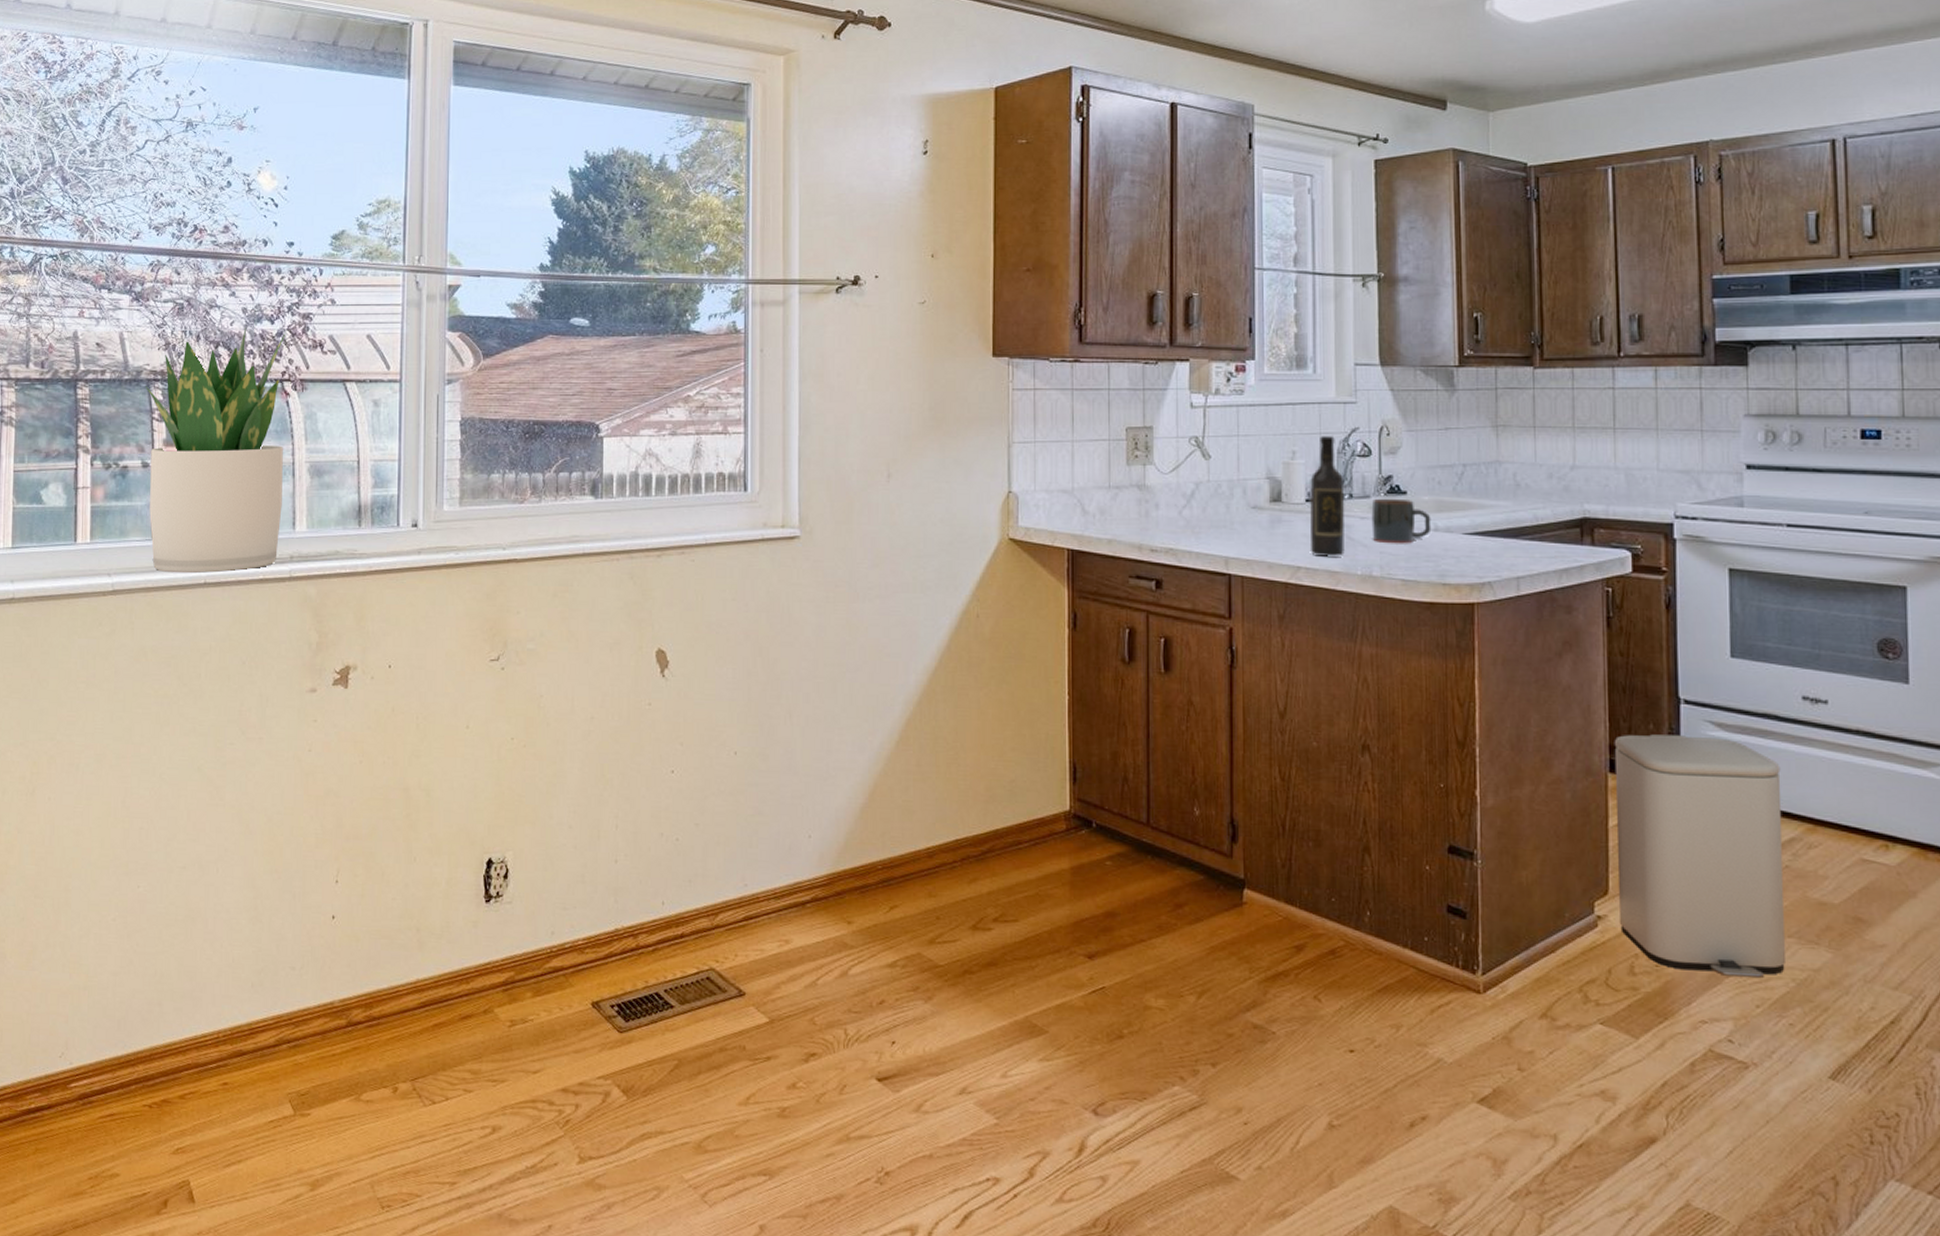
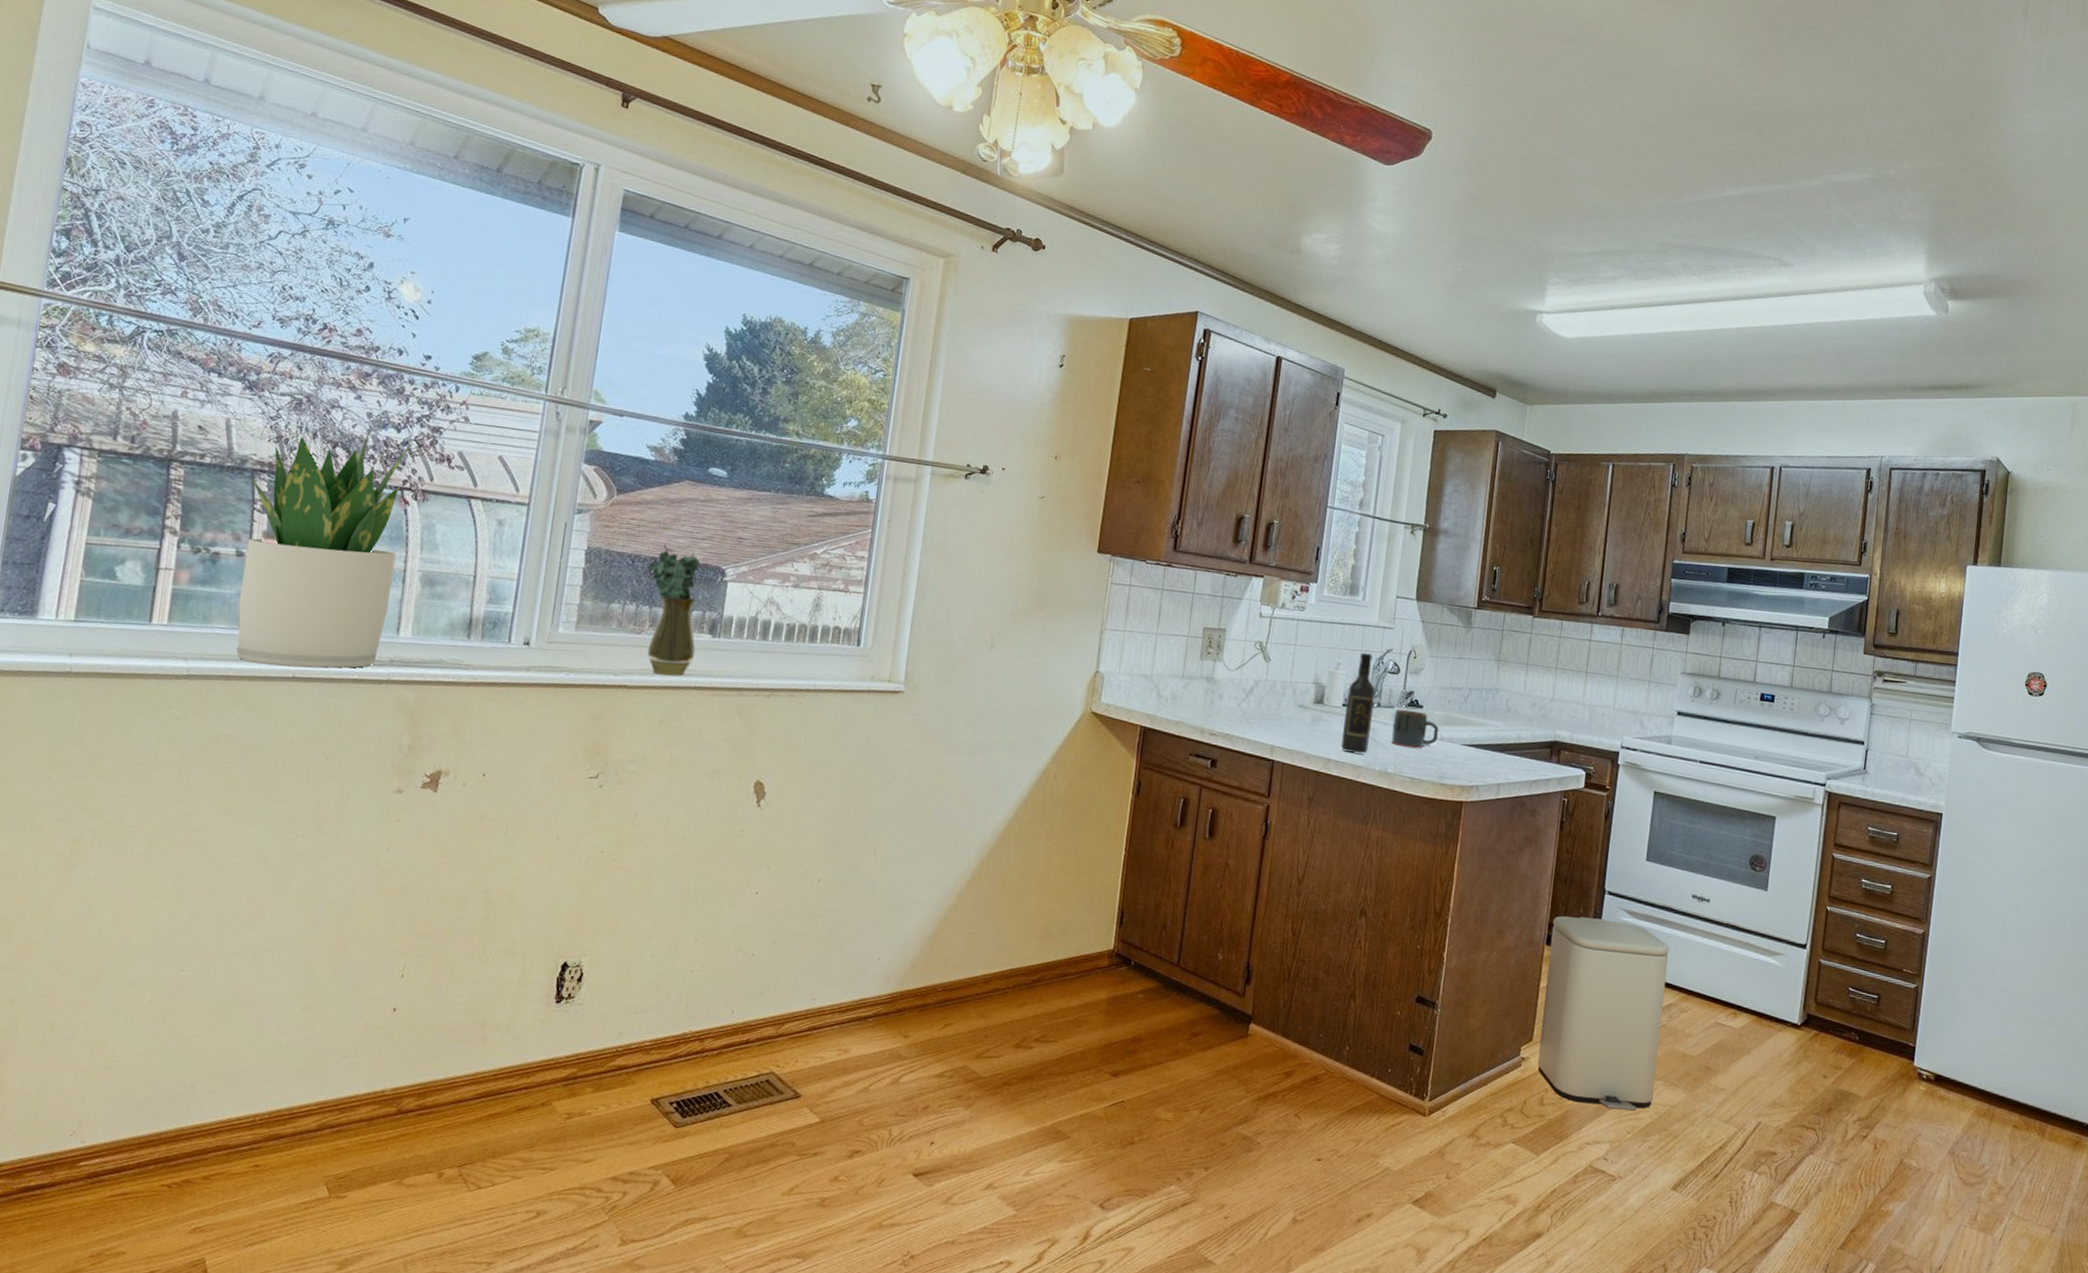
vase: none [523,405,580,546] -> present [647,544,701,677]

